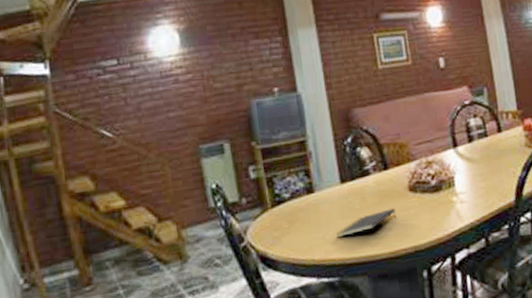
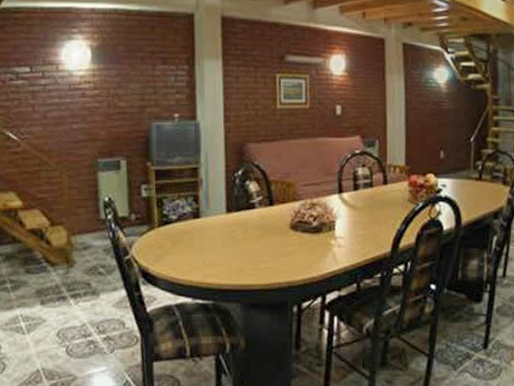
notepad: present [336,208,397,237] -> none [216,243,275,263]

